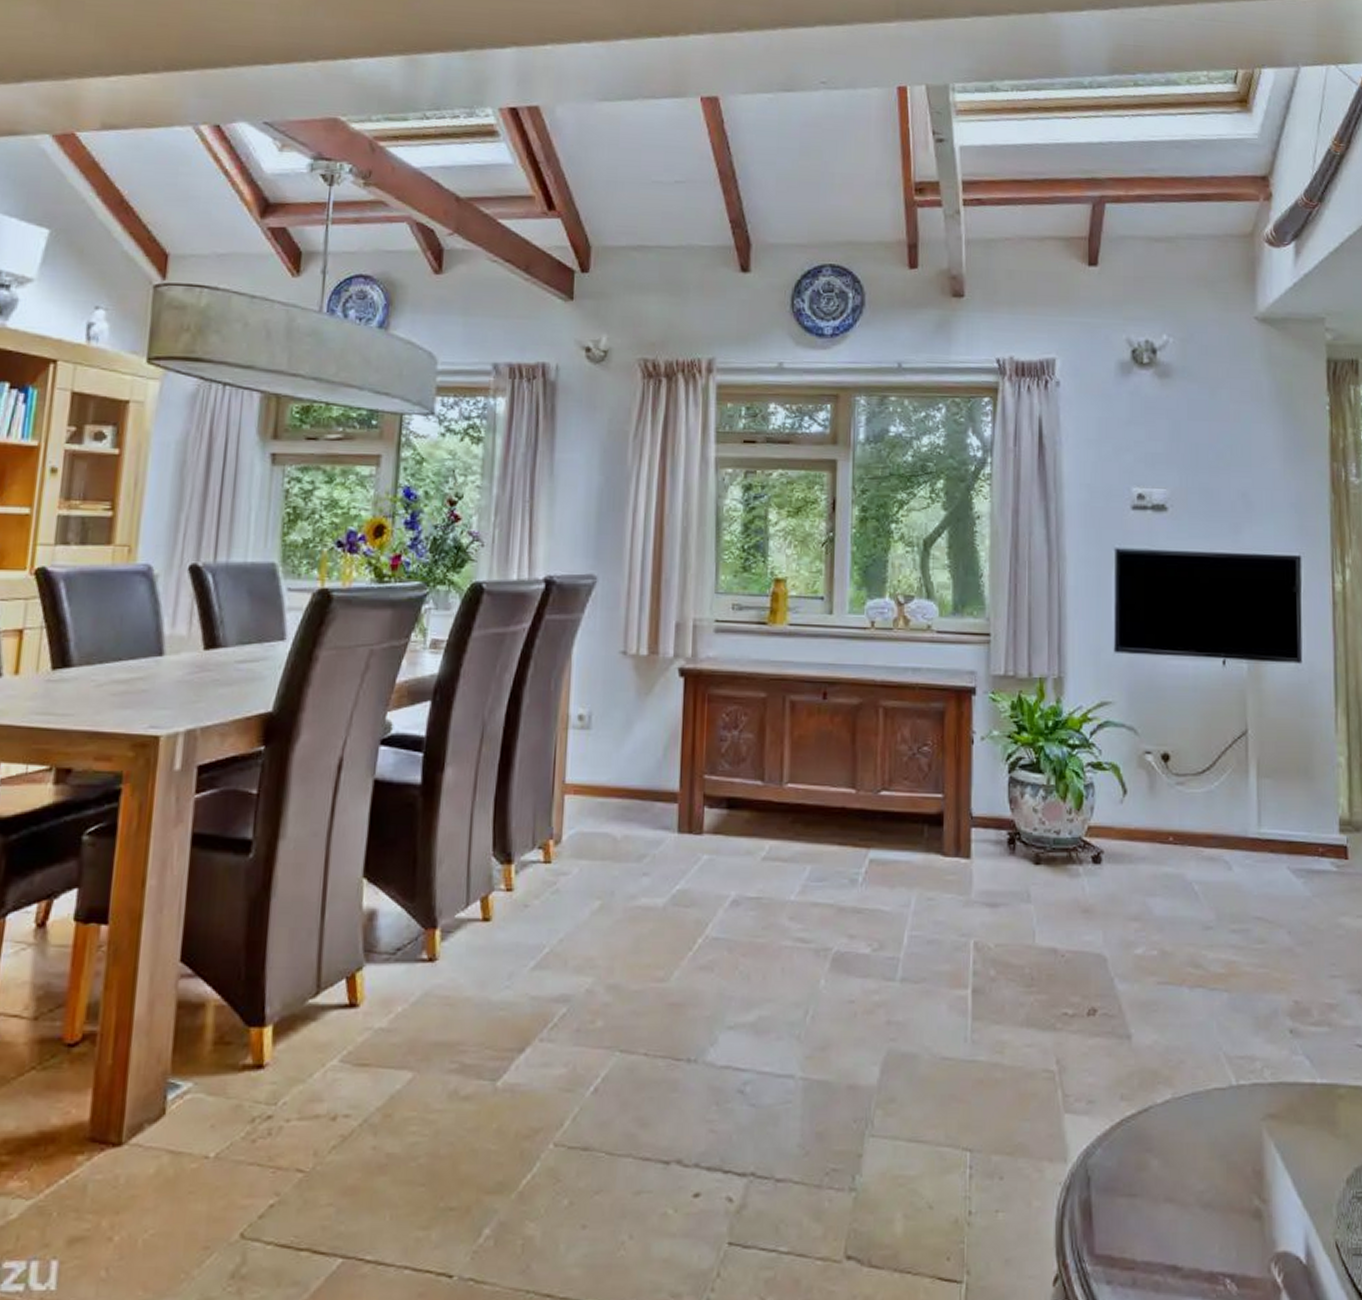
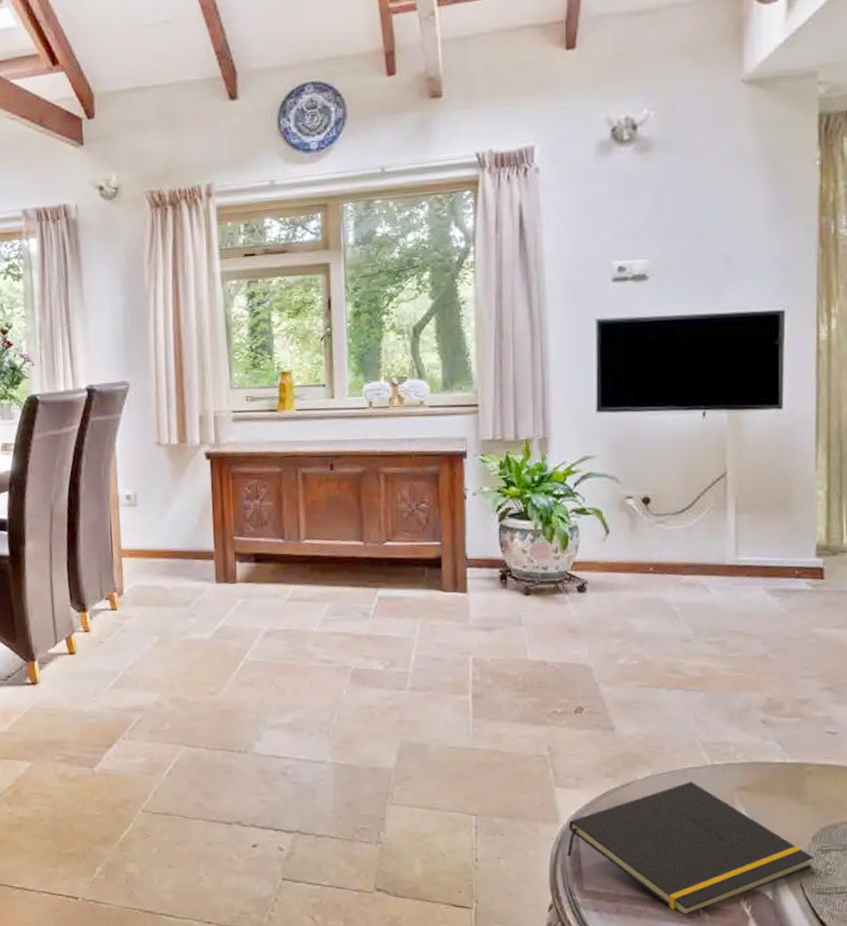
notepad: none [1076,1106,1349,1286] -> present [567,781,814,914]

